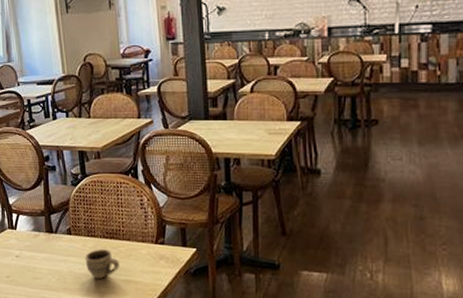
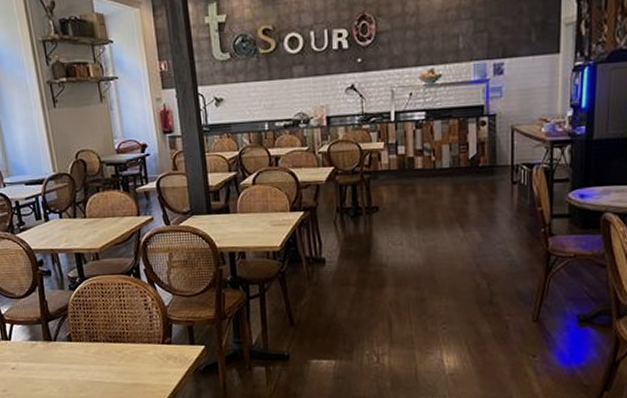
cup: present [85,249,119,279] -> none [87,354,126,385]

